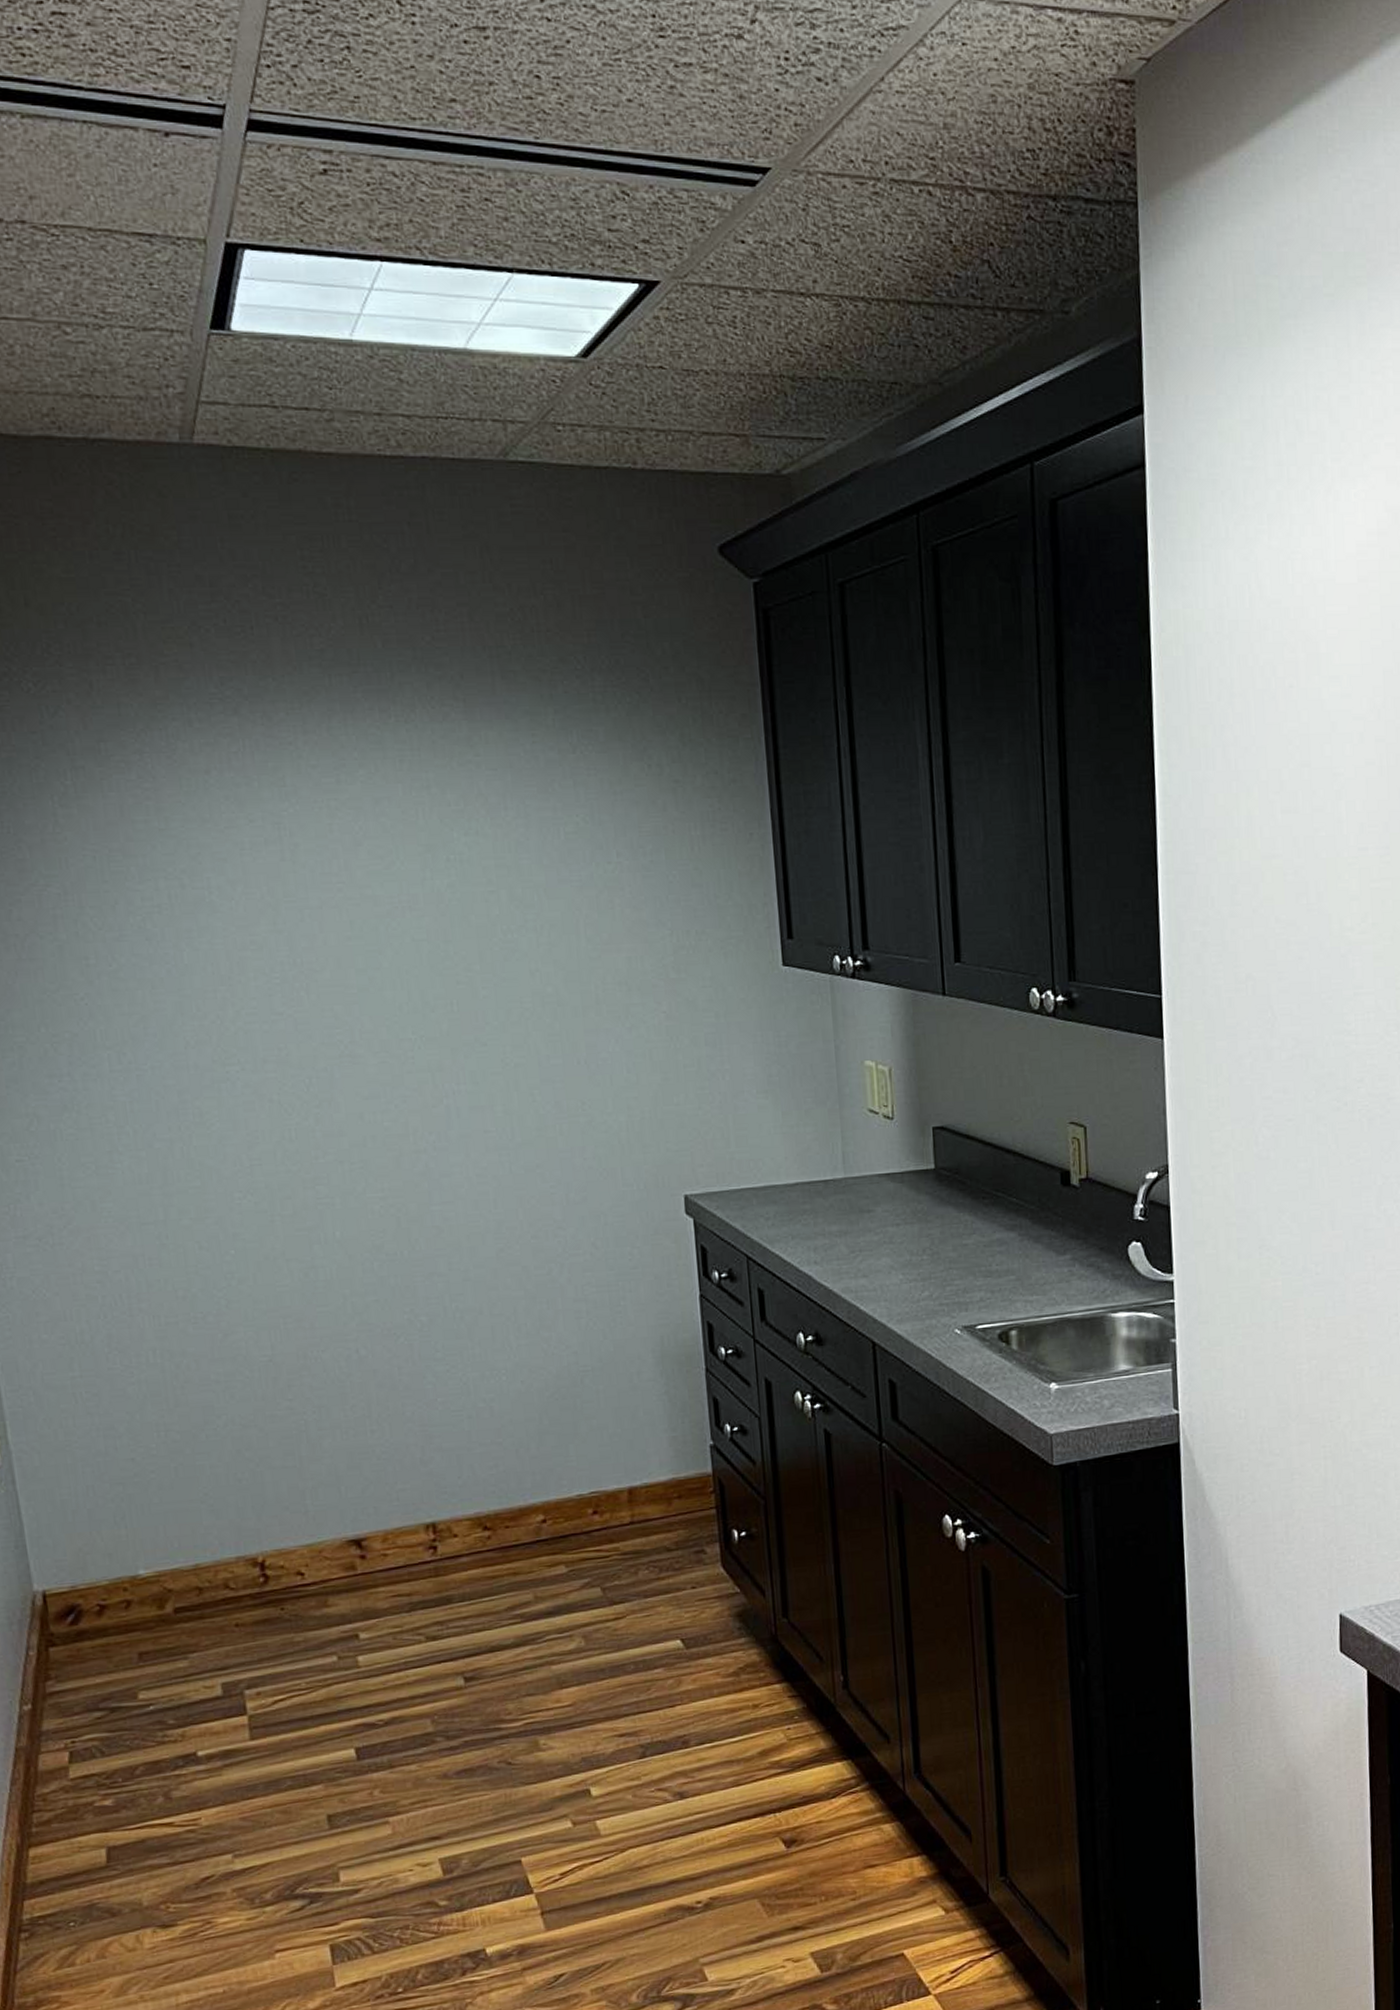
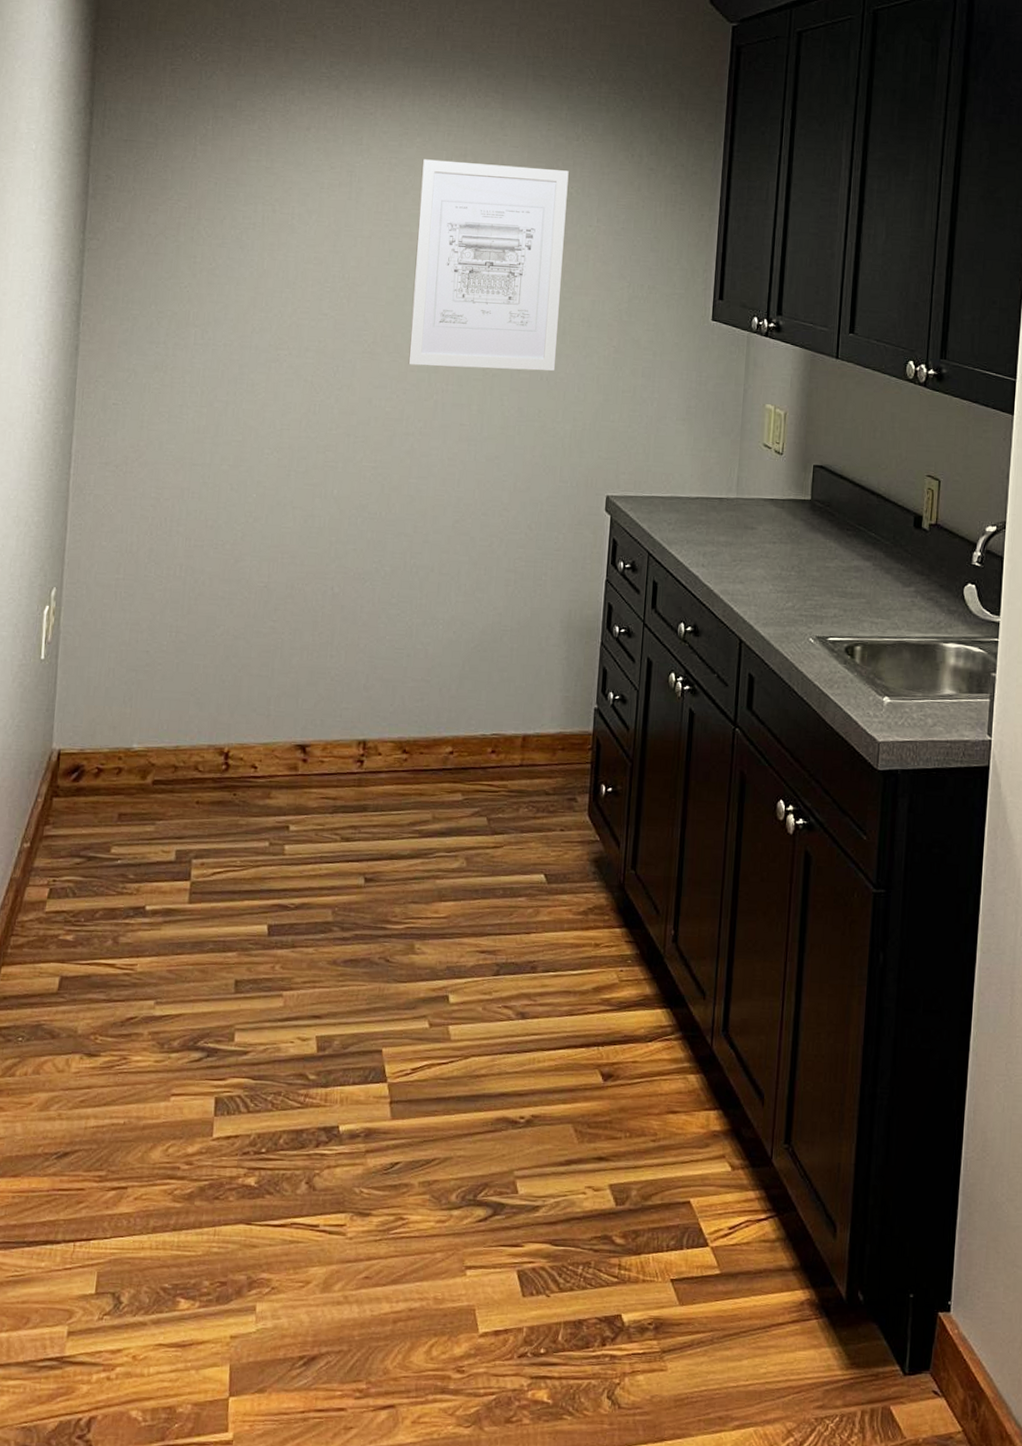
wall art: none [371,793,593,1065] -> present [408,159,569,371]

